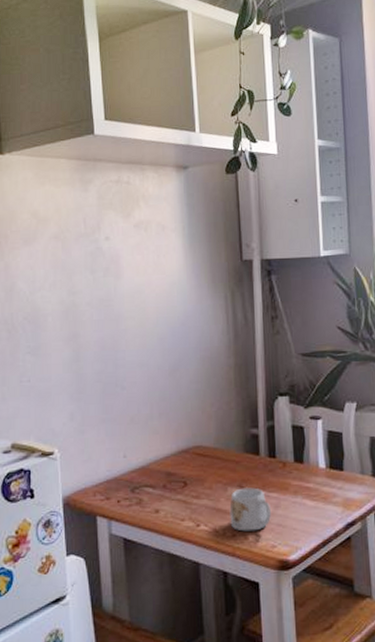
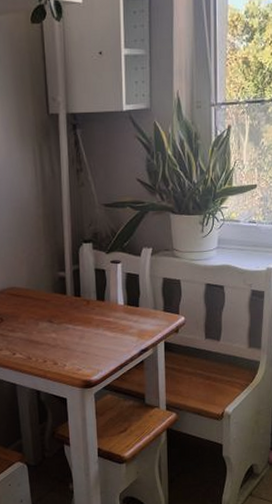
mug: present [229,487,271,532] -> none [41,322,76,358]

